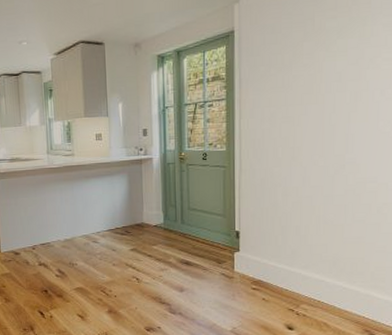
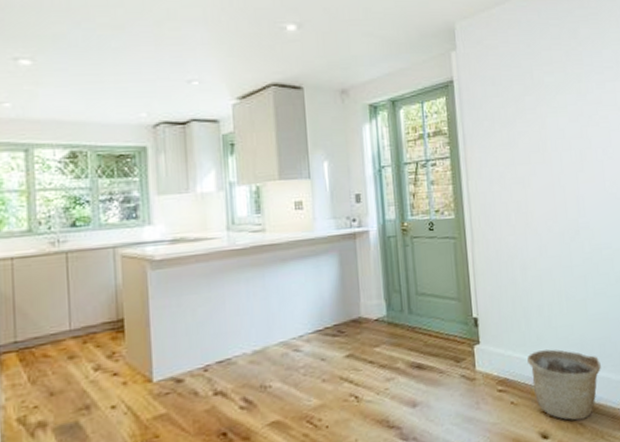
basket: none [281,262,351,320] -> present [527,349,601,421]

